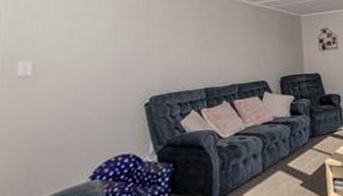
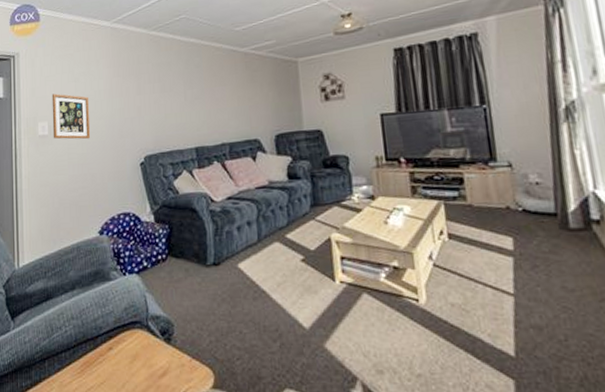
picture frame: none [37,32,87,81] -> present [52,93,90,140]

